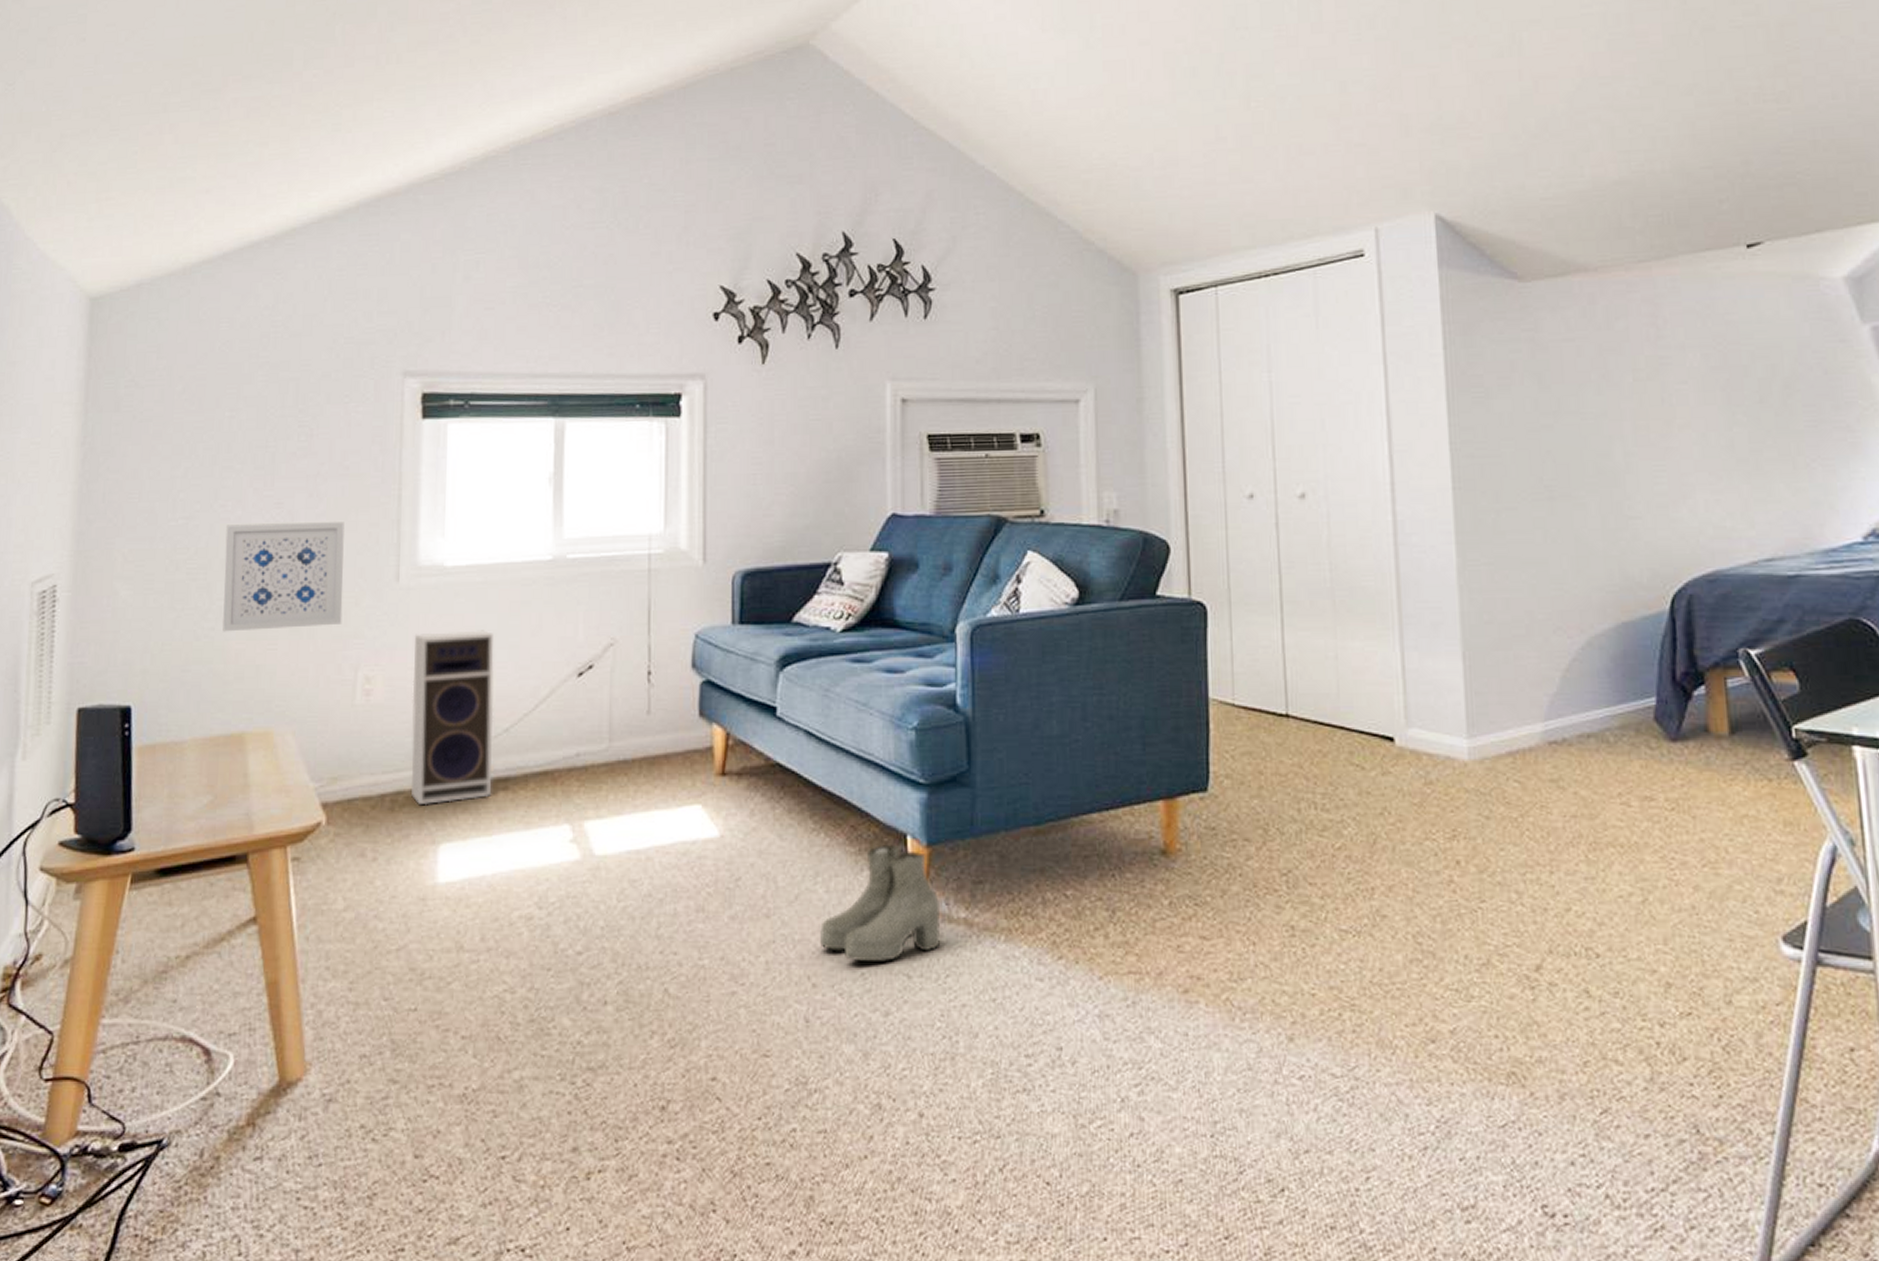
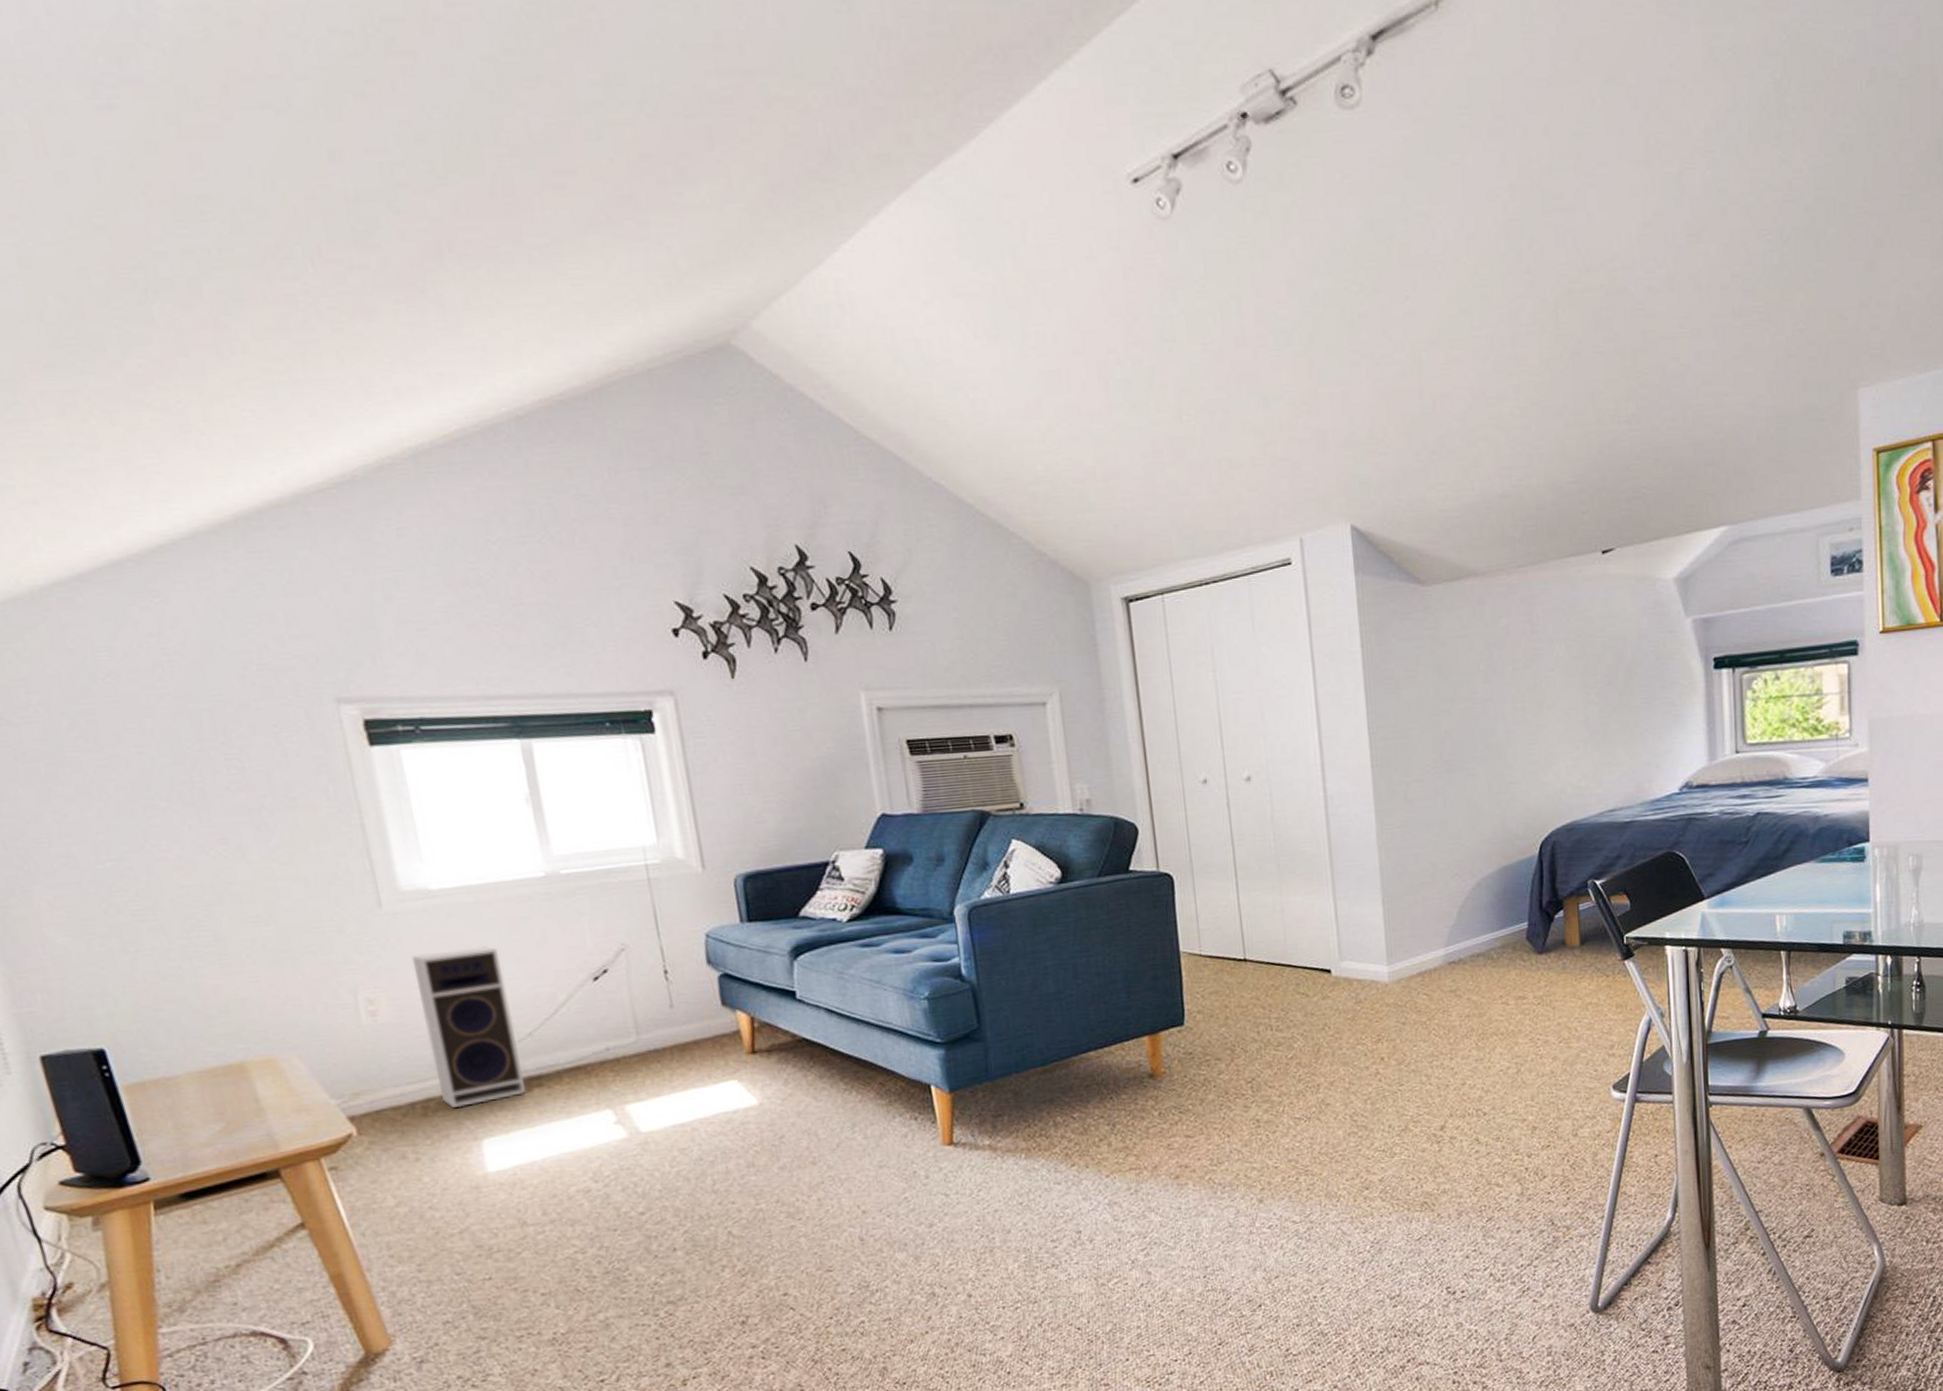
wall art: present [222,522,345,632] -> none [166,853,328,970]
boots: present [820,843,941,963] -> none [863,1094,971,1189]

